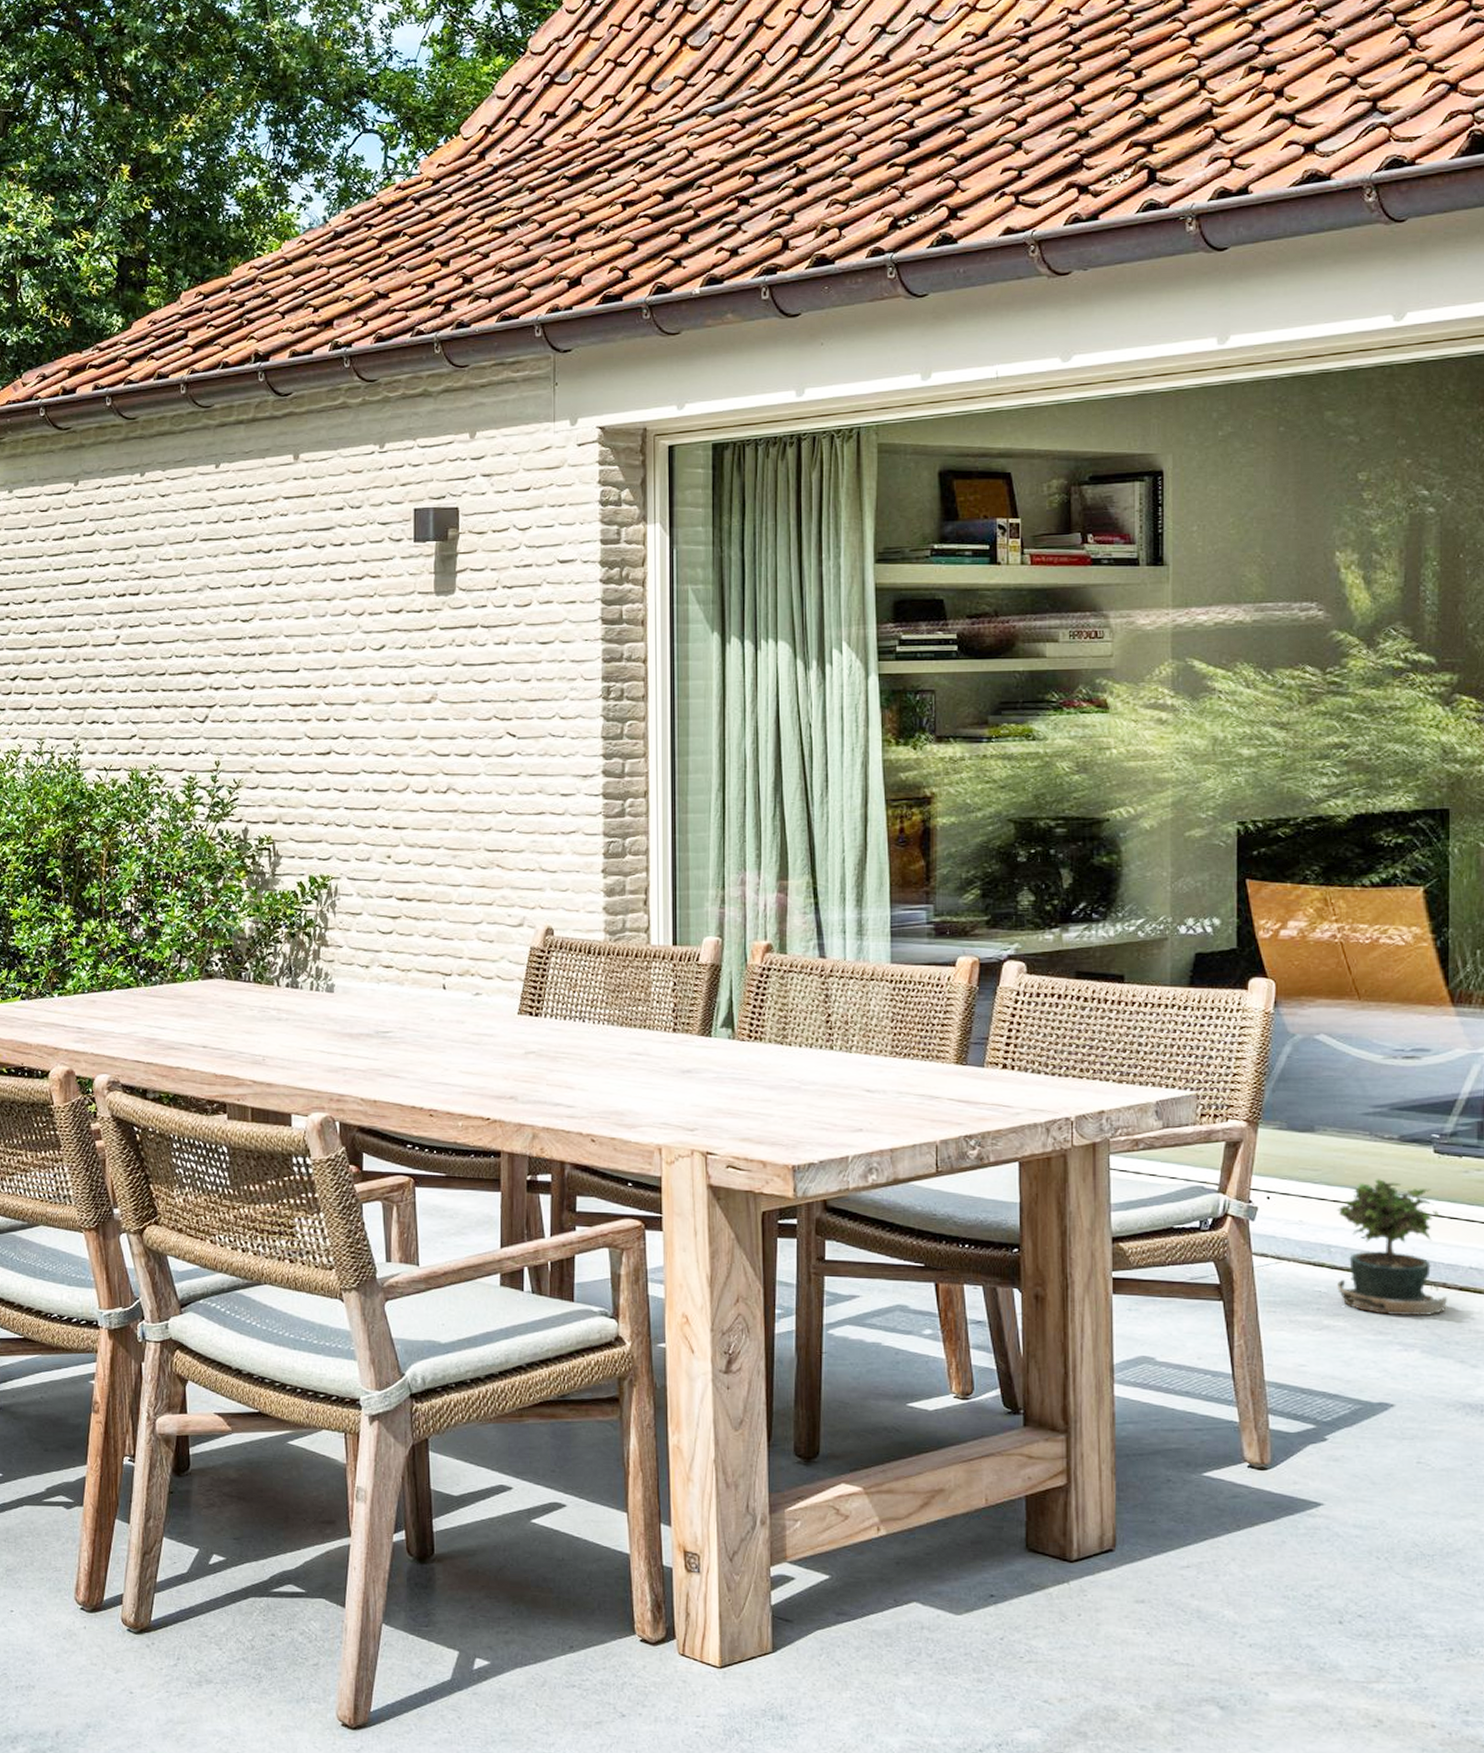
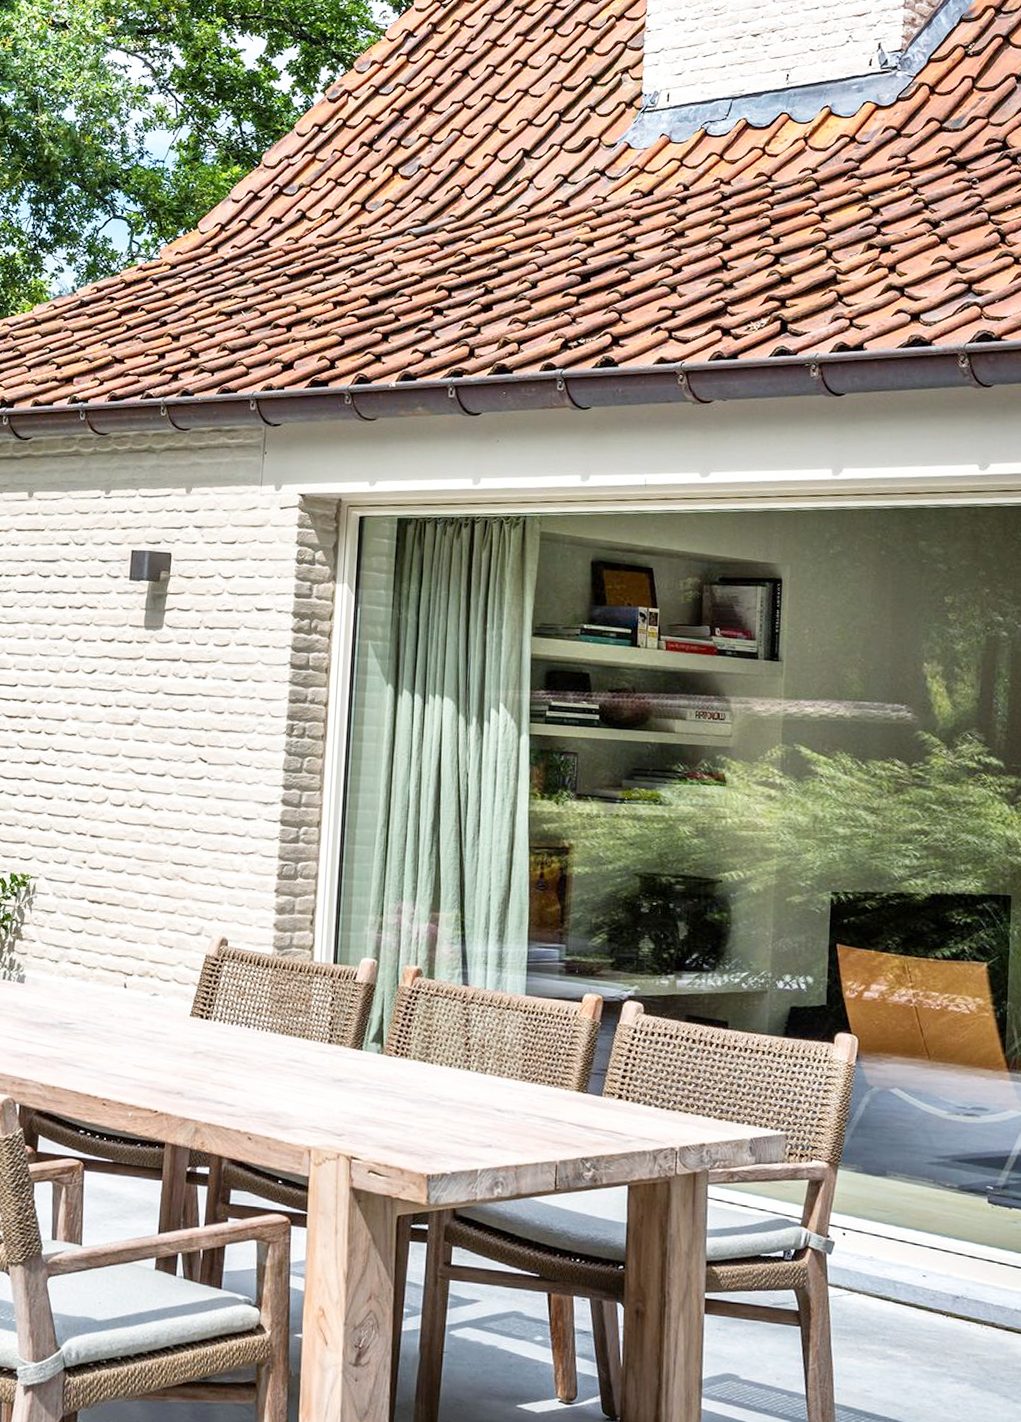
potted plant: present [1336,1179,1447,1316] -> none [899,1223,995,1352]

